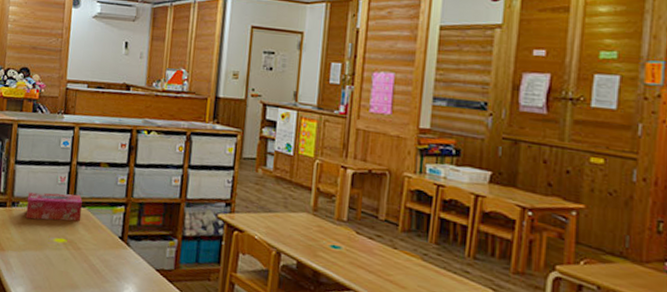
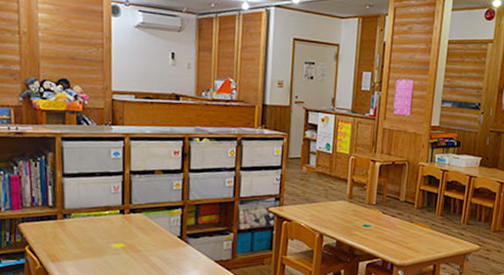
tissue box: present [25,192,82,221] -> none [79,201,139,229]

